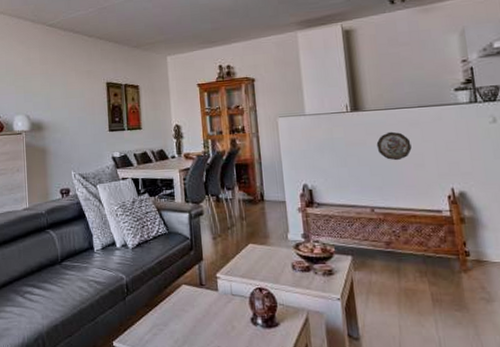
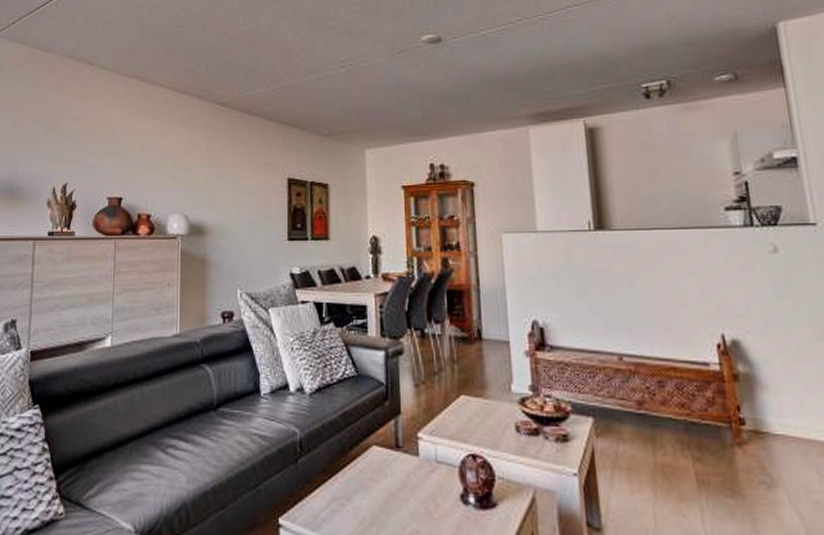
decorative plate: present [376,131,412,161] -> none [626,258,671,296]

